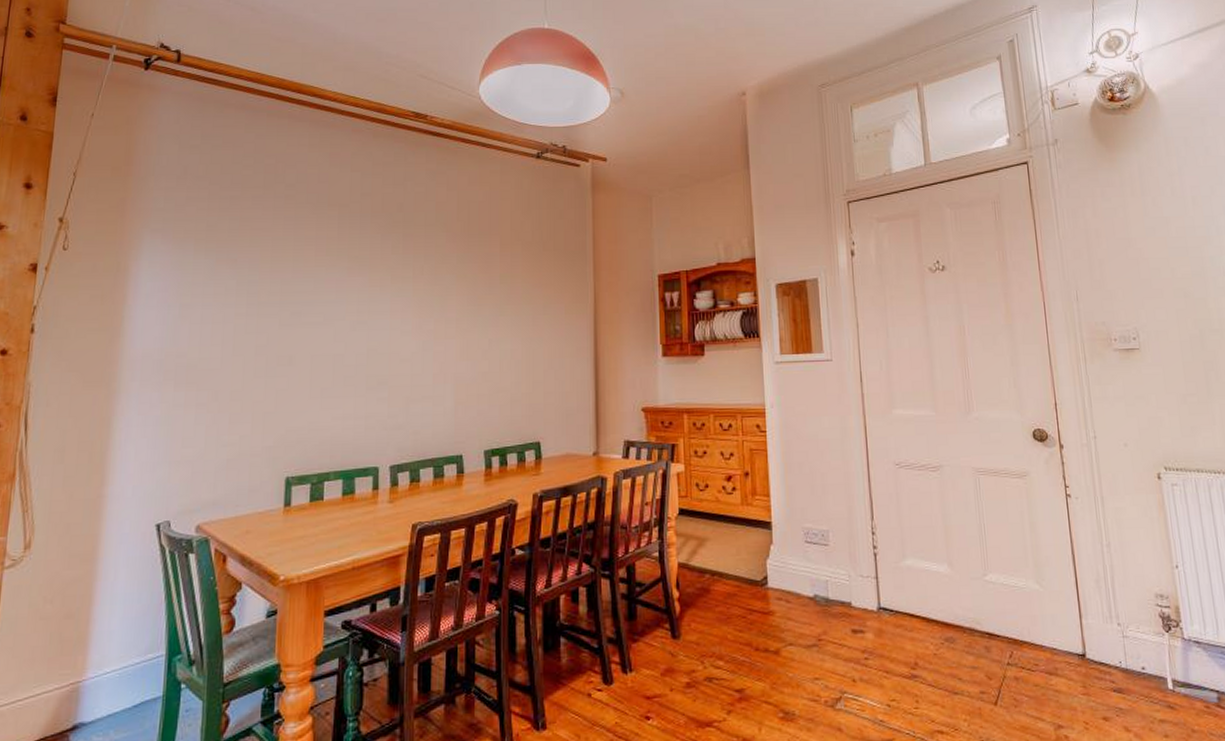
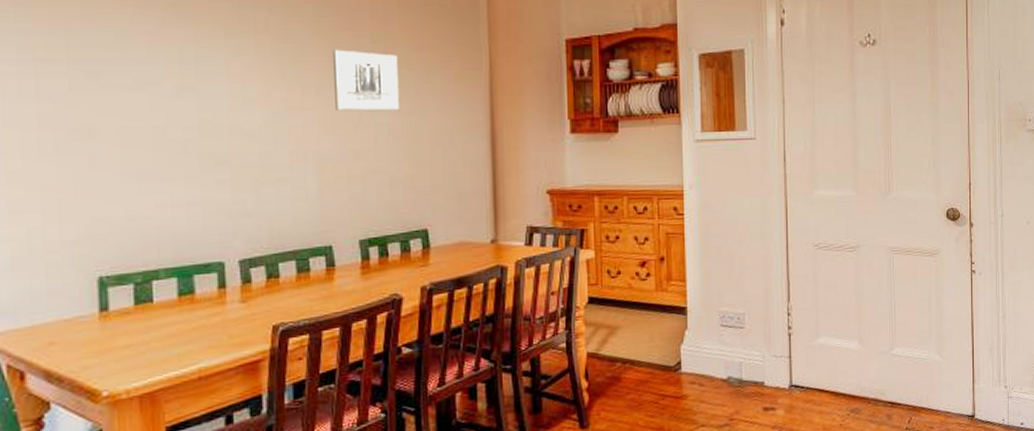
wall art: none [469,289,521,340] -> present [332,49,401,112]

